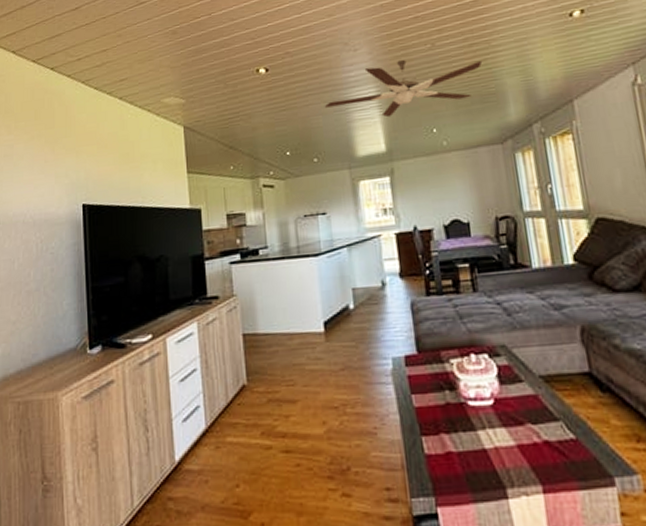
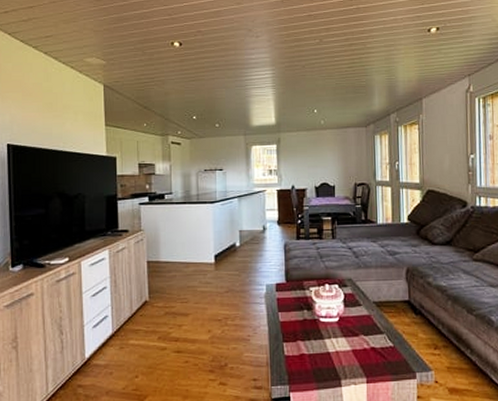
ceiling fan: present [324,59,483,118] -> none [227,49,358,96]

